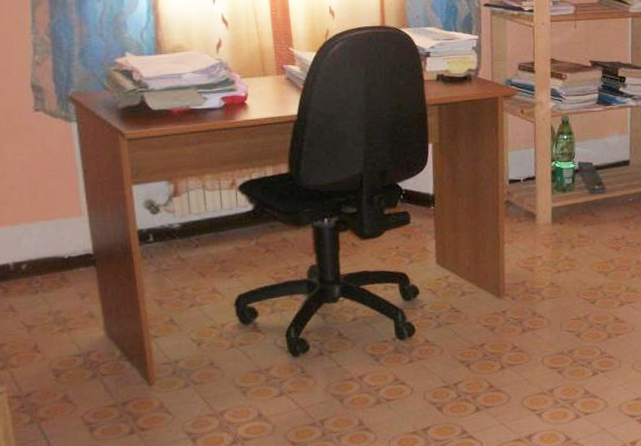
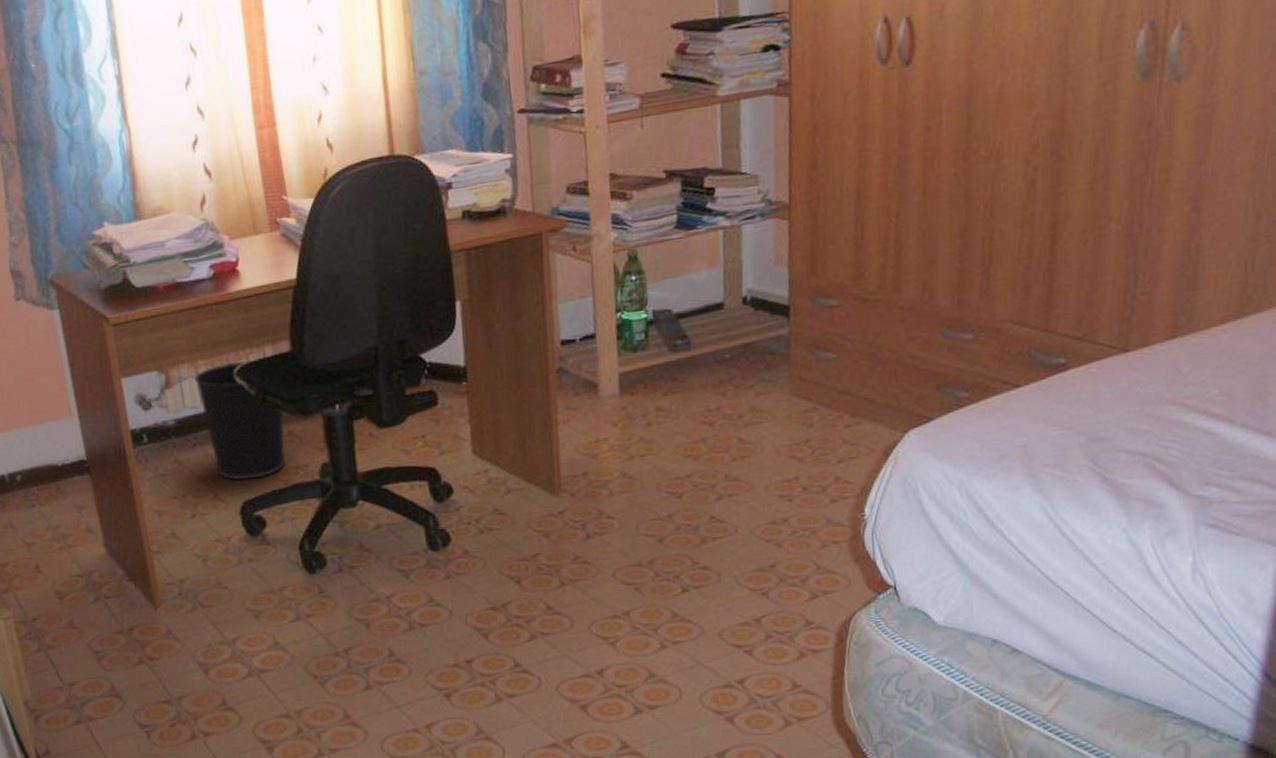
wastebasket: none [201,178,279,277] -> present [194,361,286,480]

